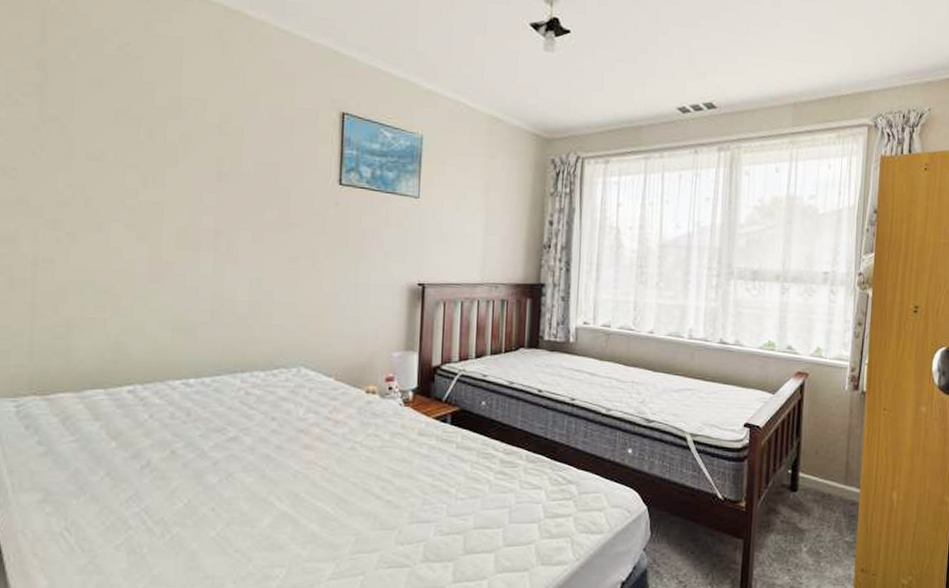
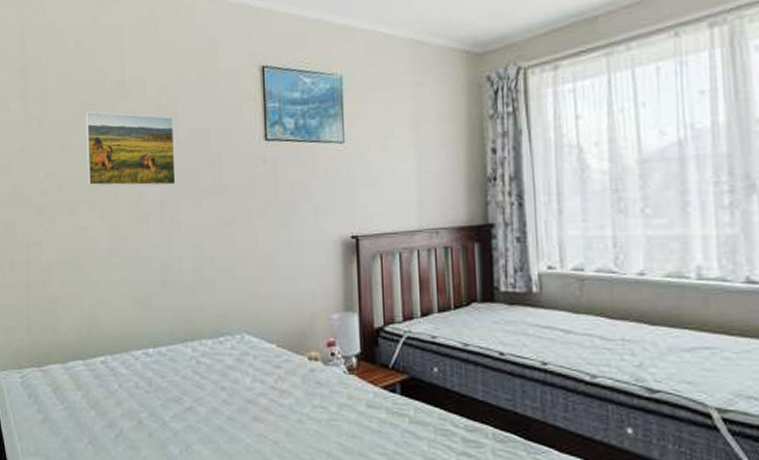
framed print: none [123,123,238,217] -> present [85,111,176,187]

